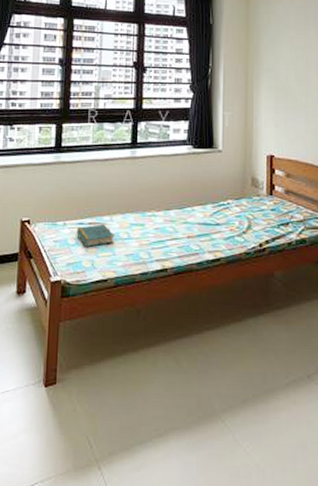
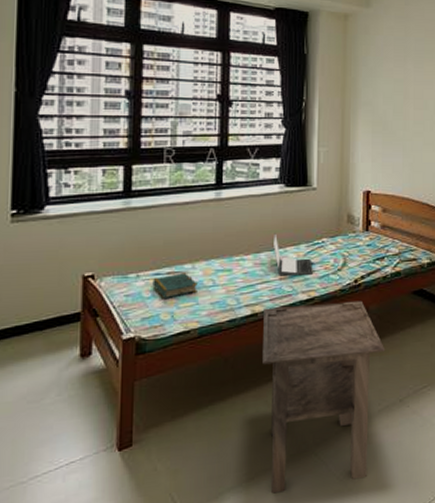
side table: none [170,264,292,455] -> present [261,300,386,494]
laptop: none [181,192,219,235] -> present [272,233,313,276]

